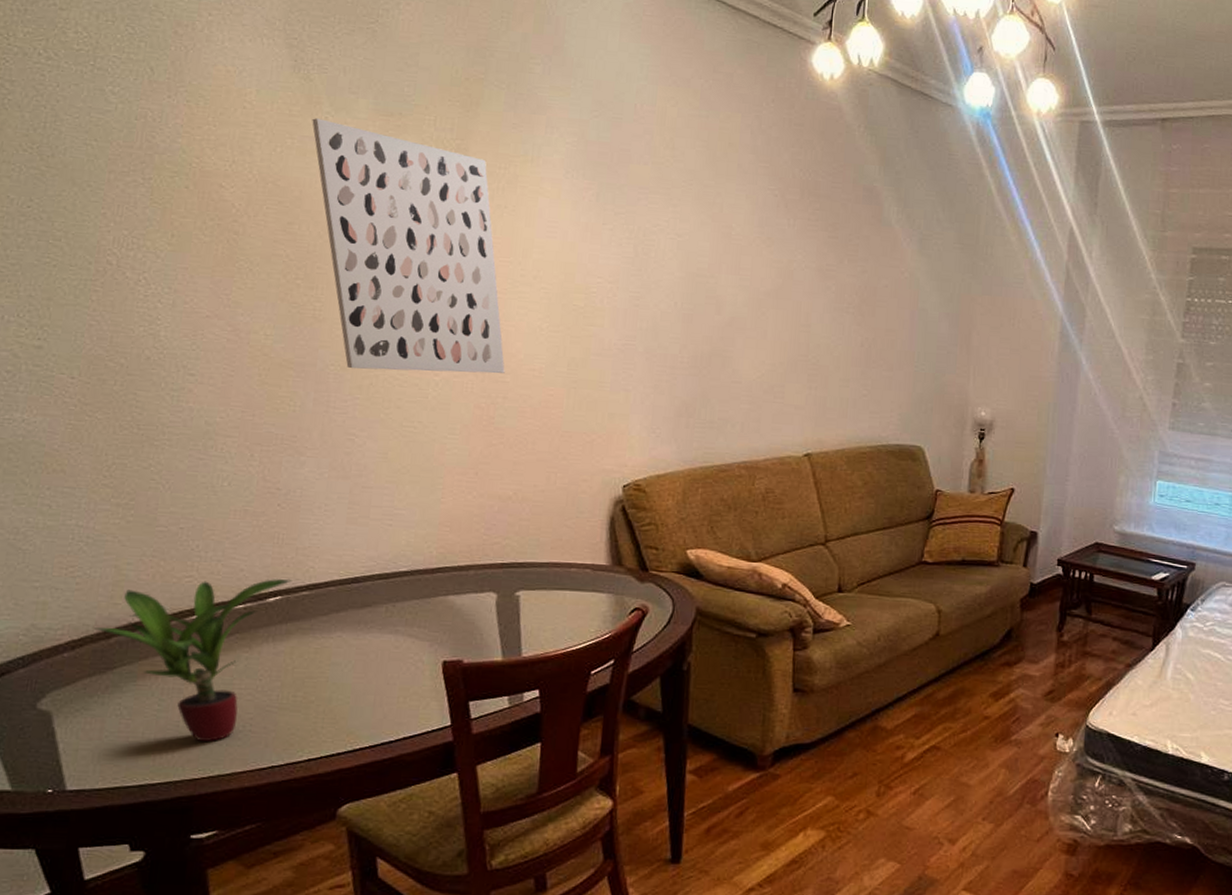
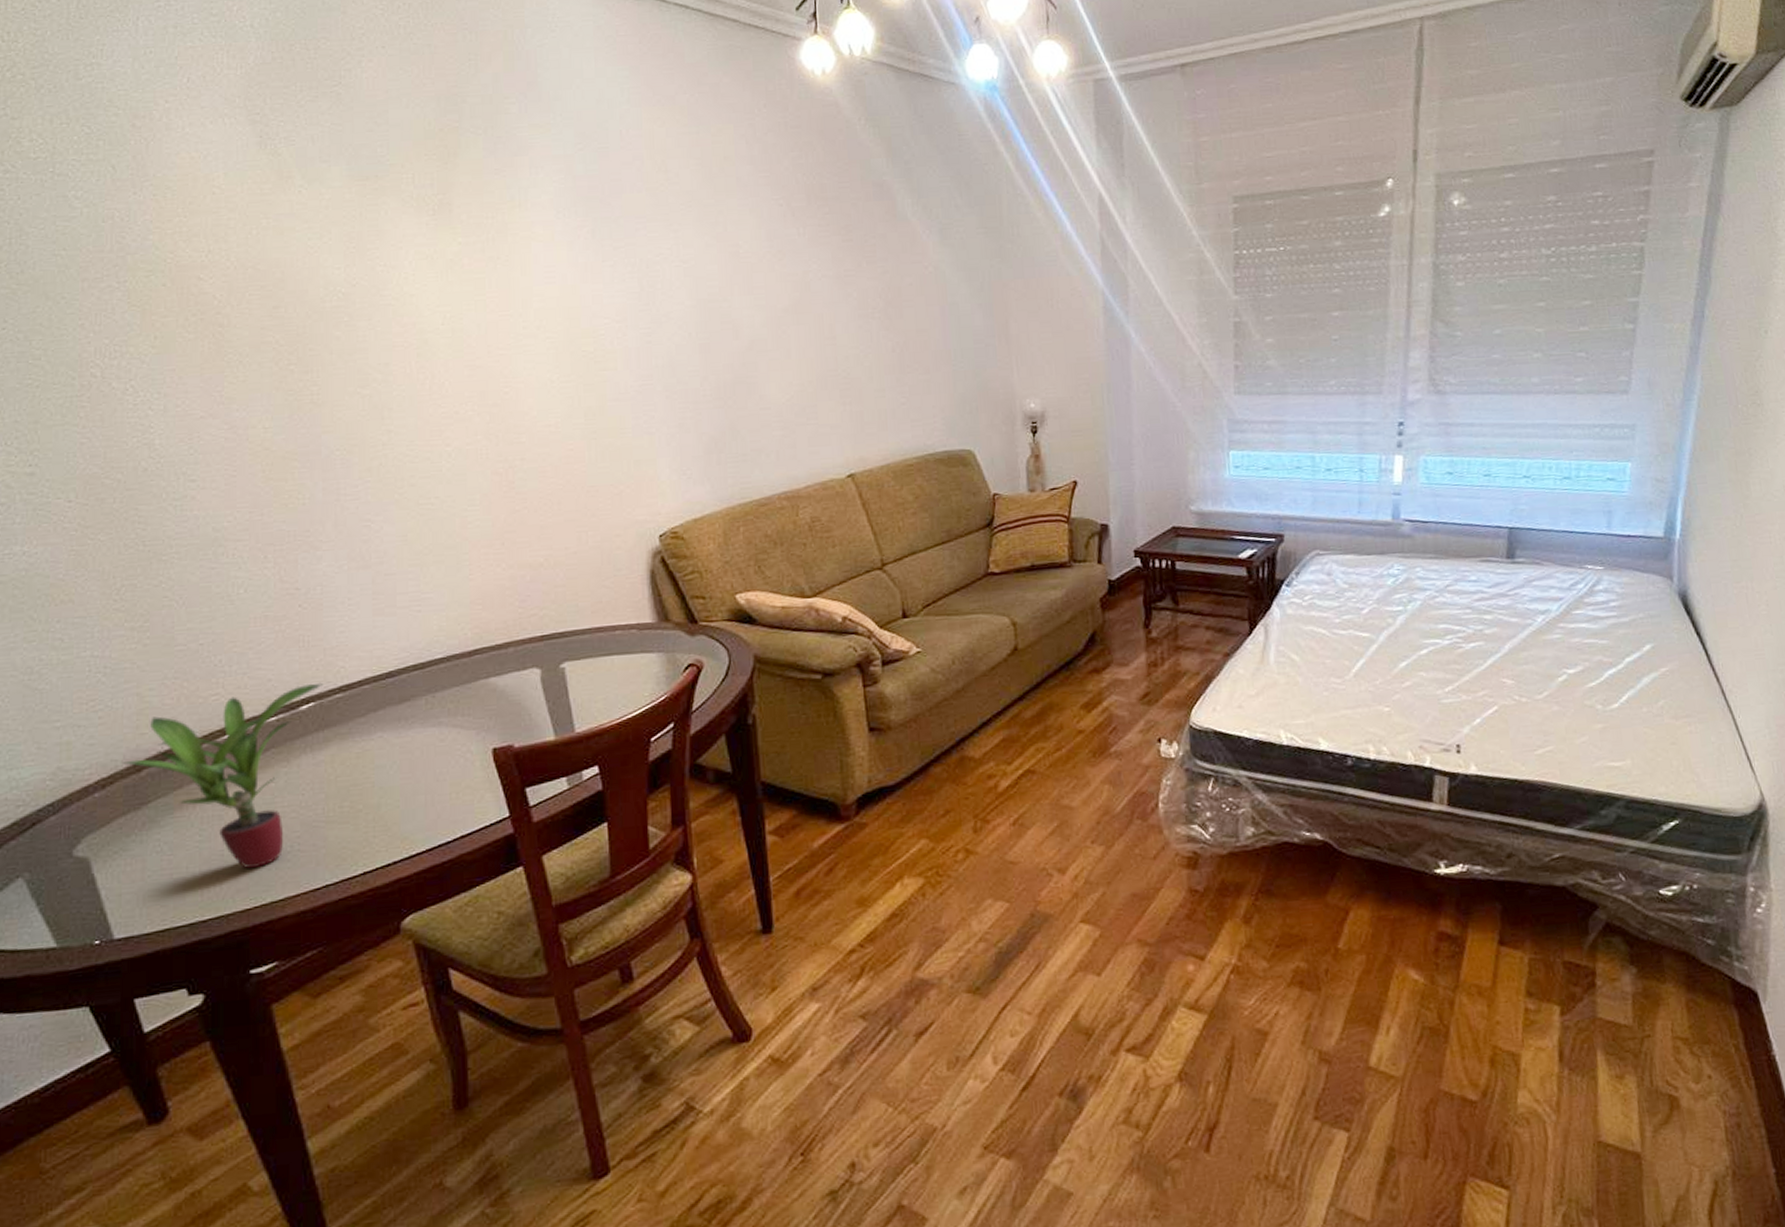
wall art: present [312,118,505,374] -> none [285,193,519,452]

